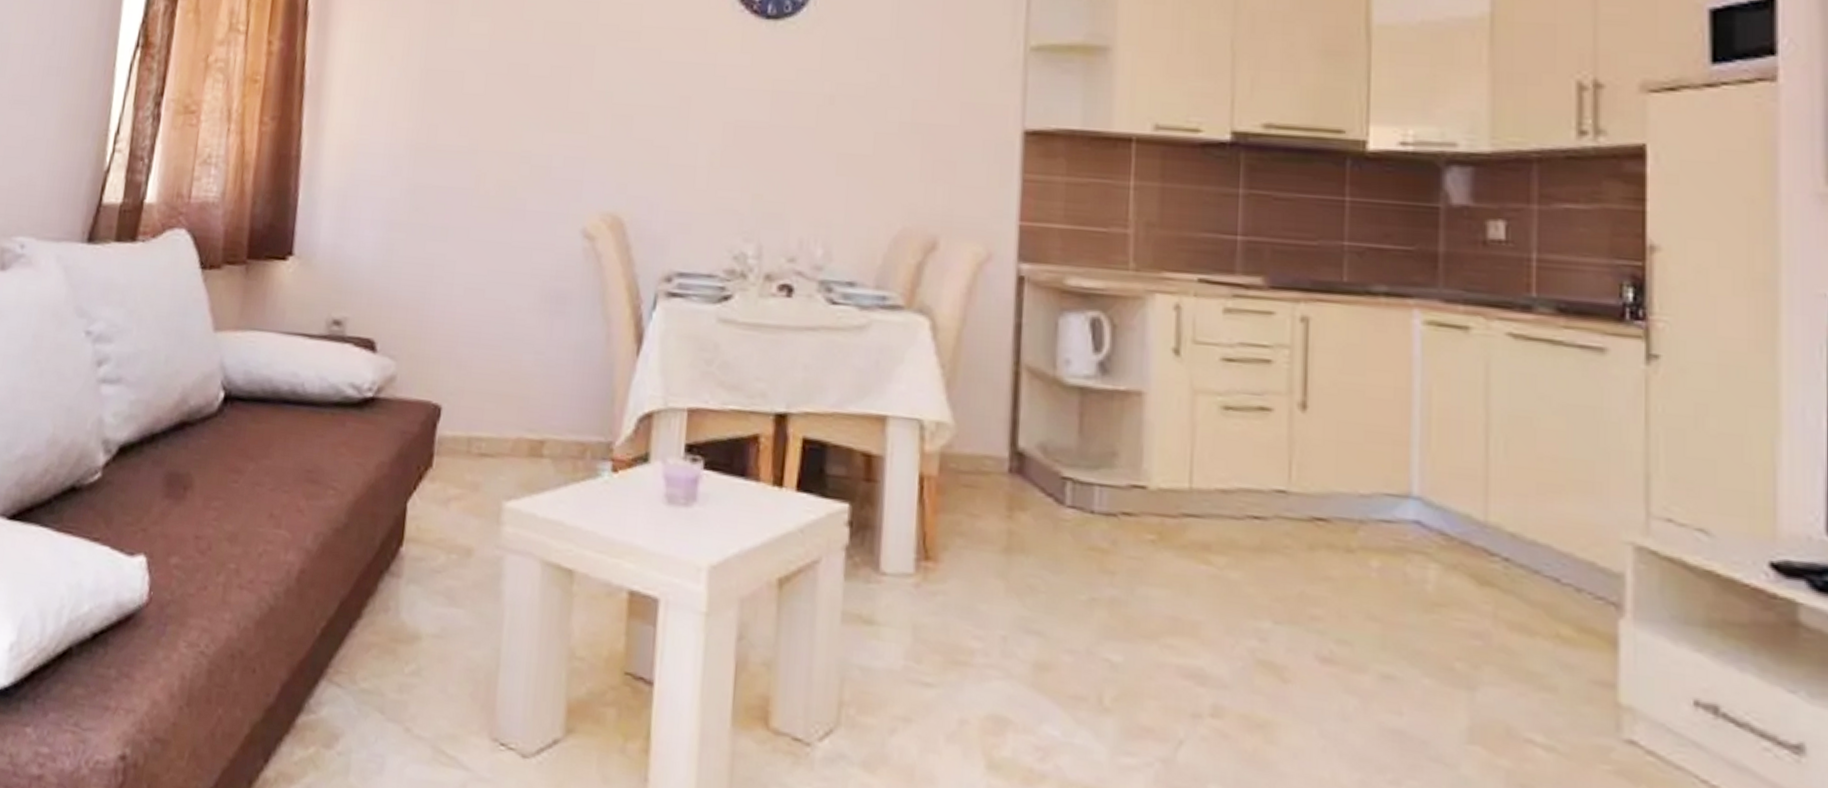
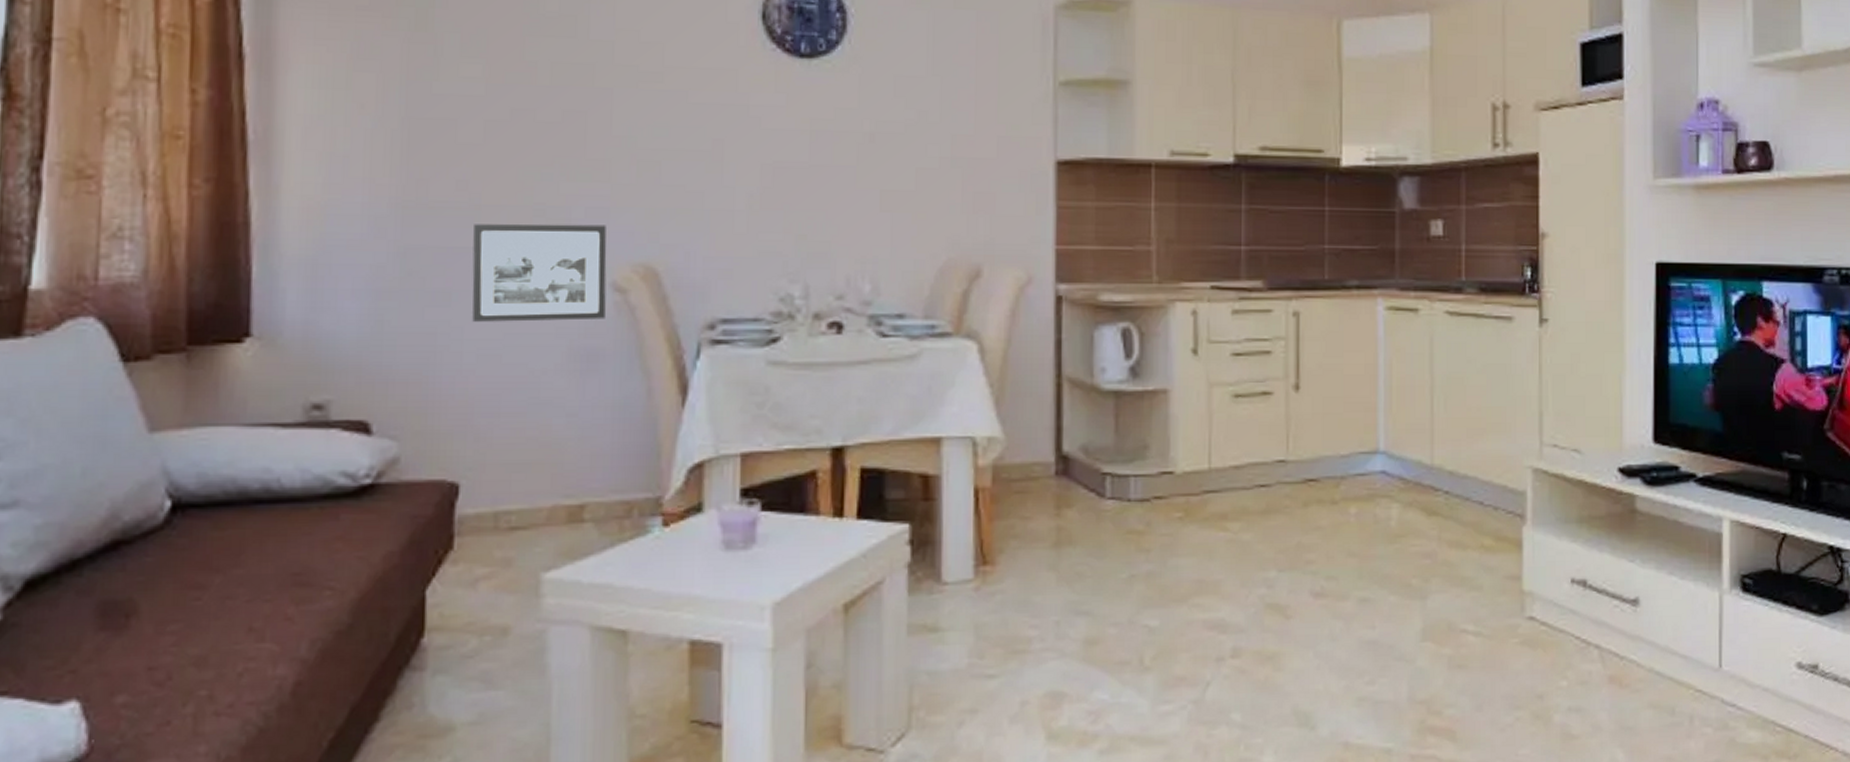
picture frame: none [463,167,581,264] -> present [472,224,607,322]

